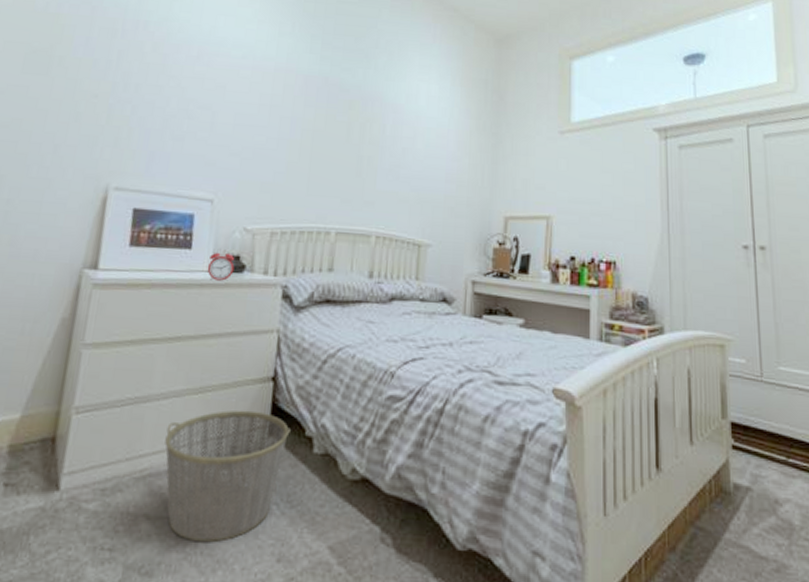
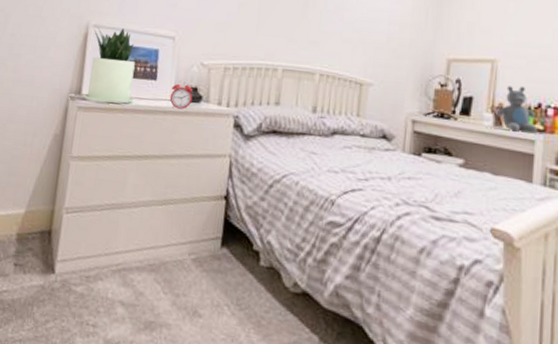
planter: none [100,190,166,279] -> present [83,27,135,105]
basket: present [164,410,291,543] -> none [135,221,240,331]
teddy bear: none [553,241,593,289] -> present [496,86,538,134]

